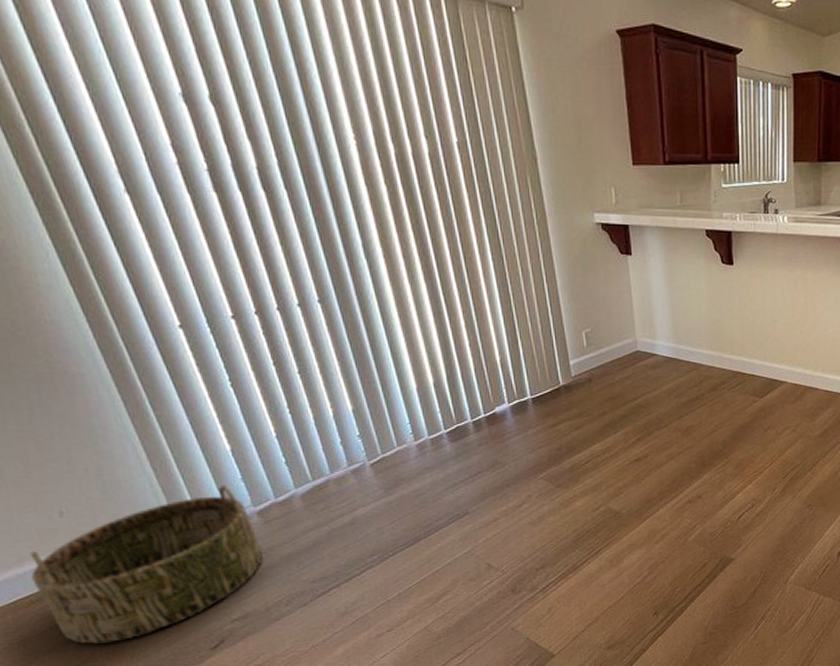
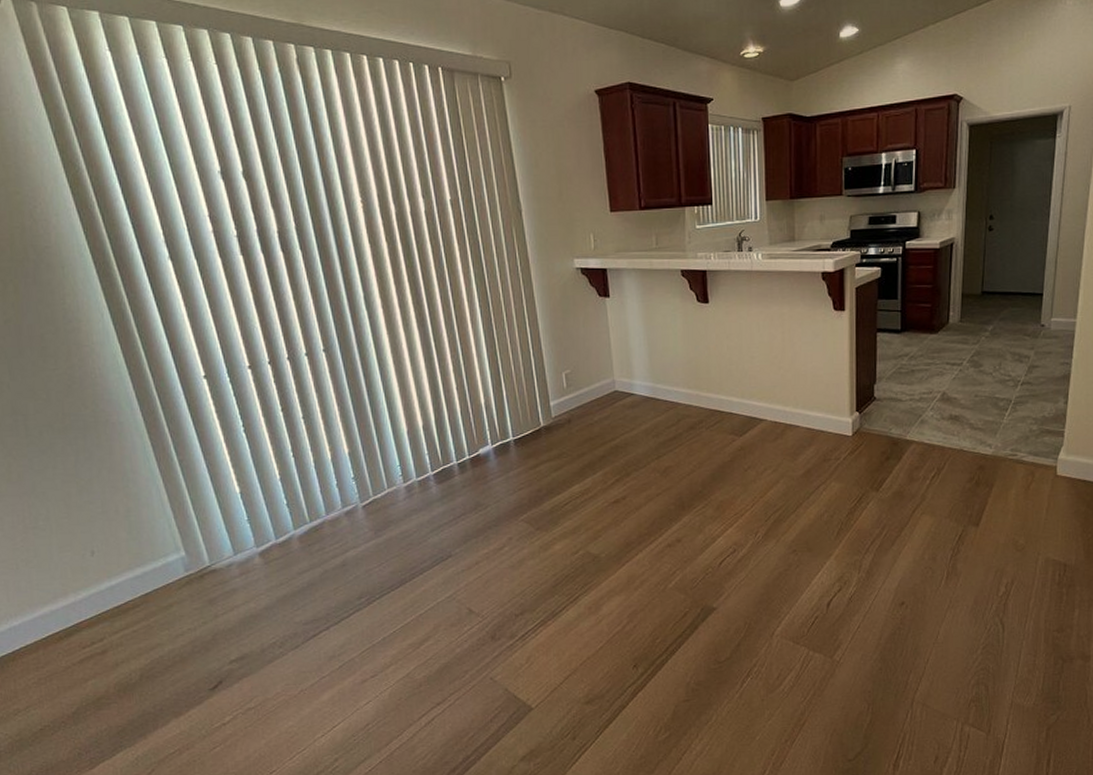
basket: present [30,485,263,644] -> none [62,527,262,681]

